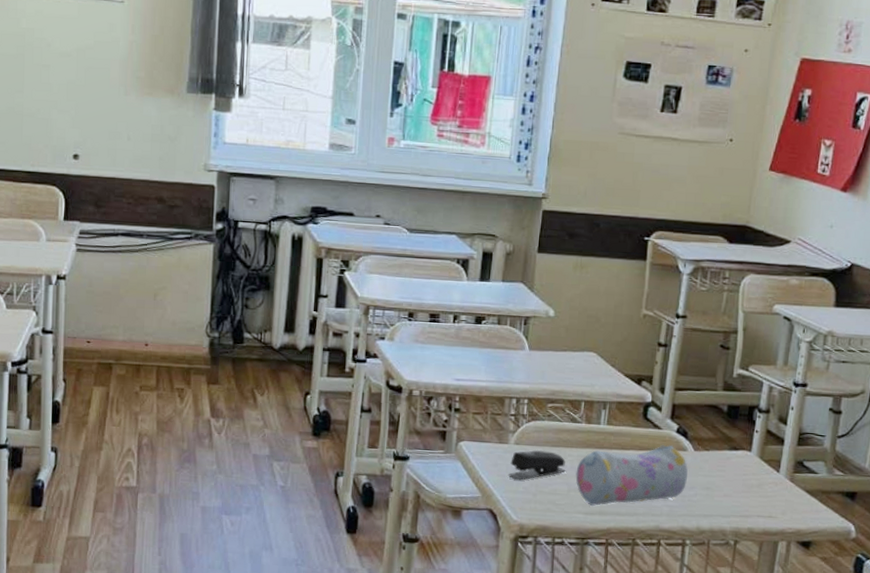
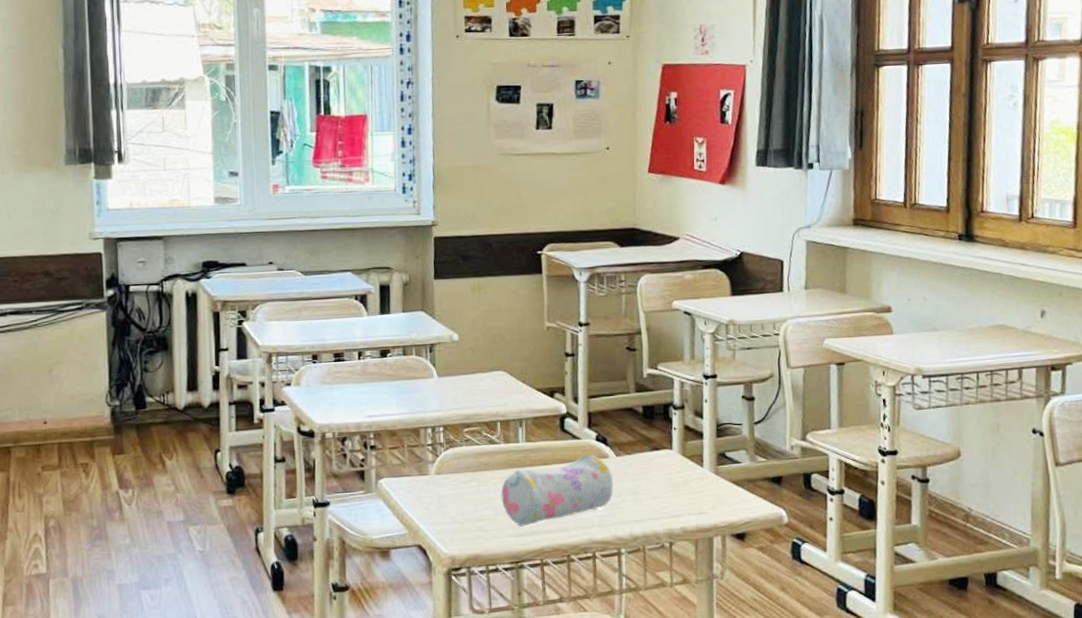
stapler: present [507,449,566,480] -> none [432,476,491,511]

